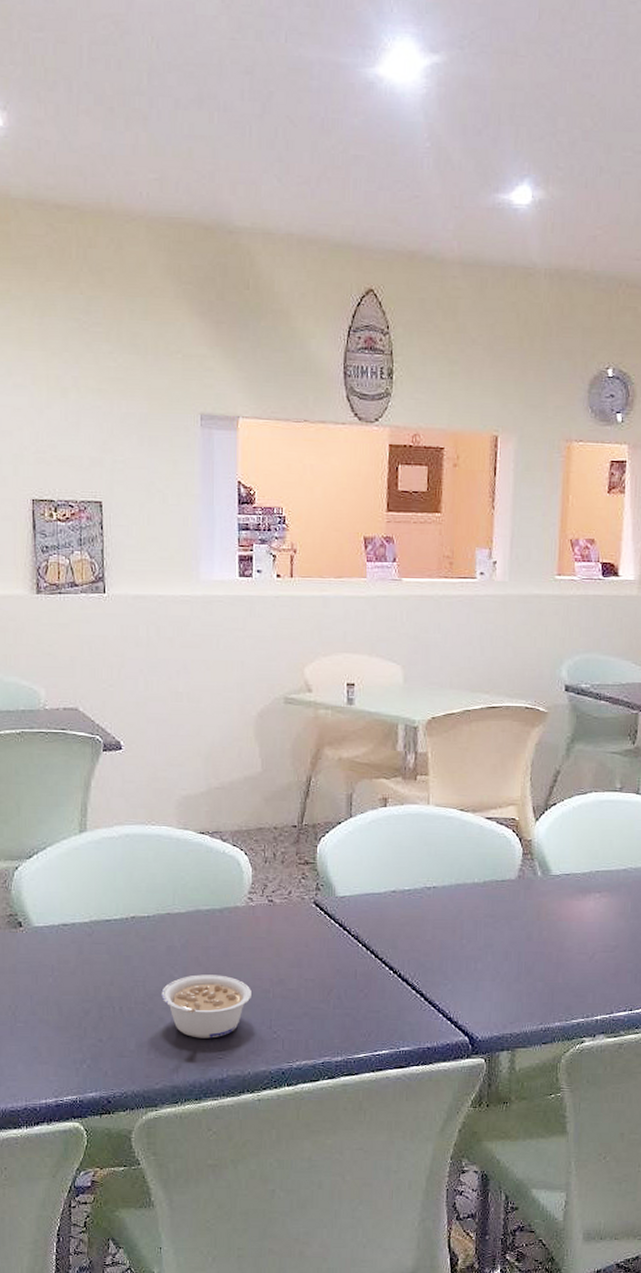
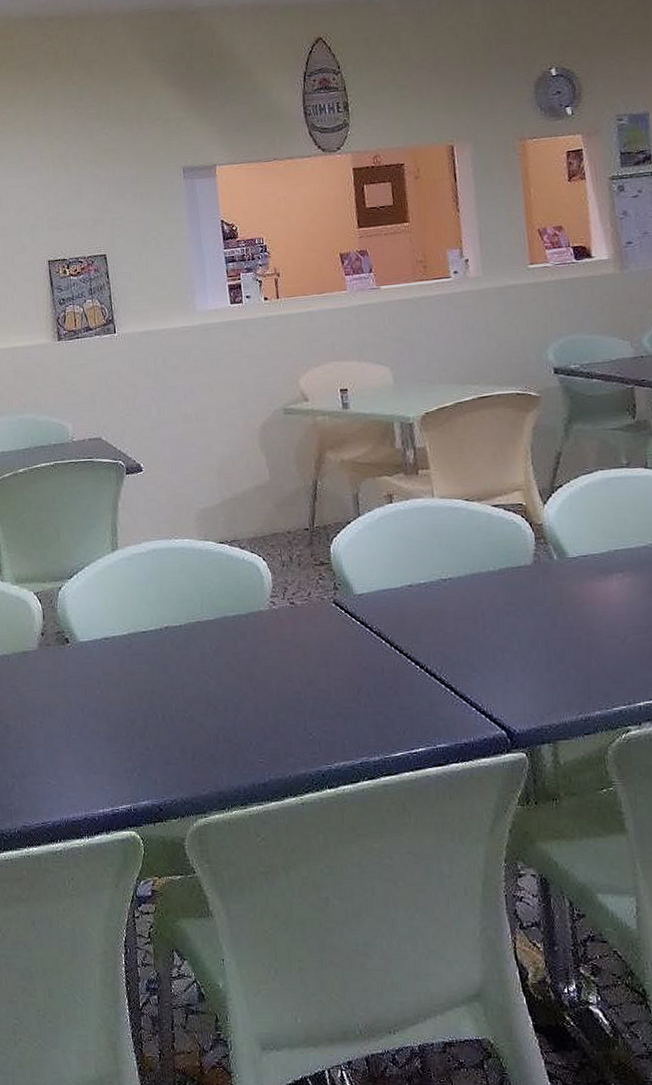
legume: present [161,974,251,1039] -> none [199,679,284,743]

